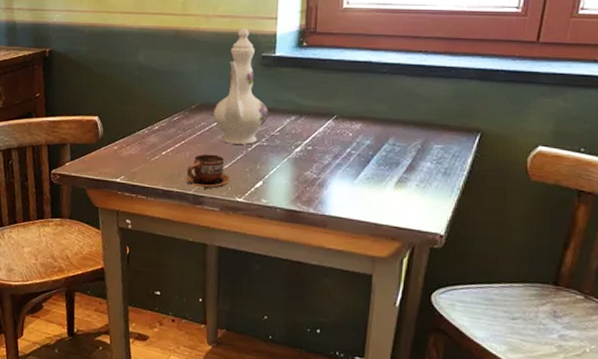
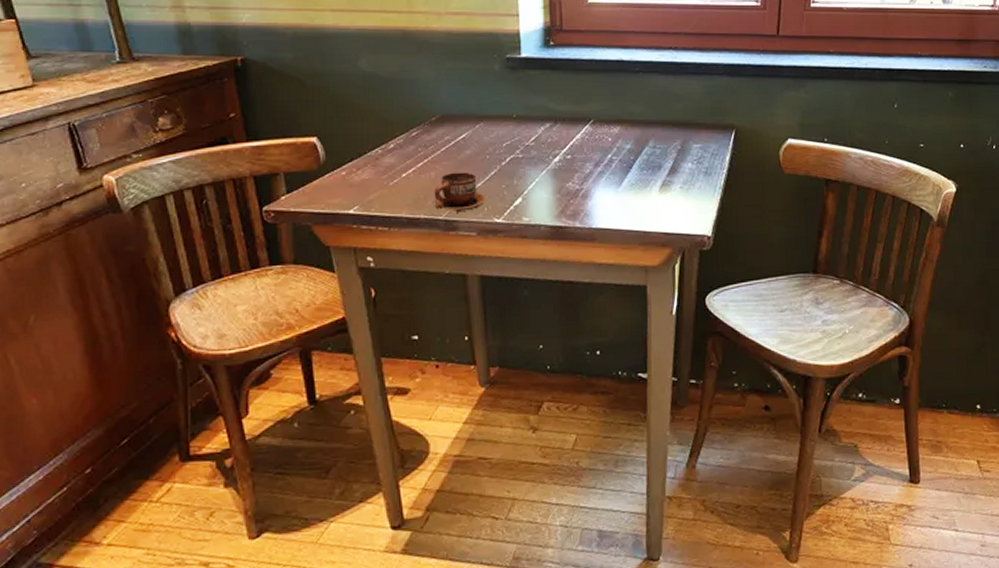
ewer: present [212,27,269,145] -> none [456,25,521,159]

